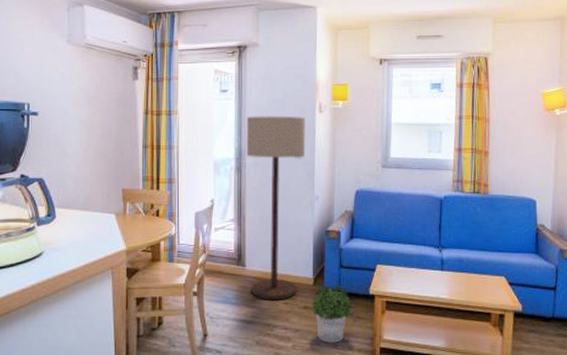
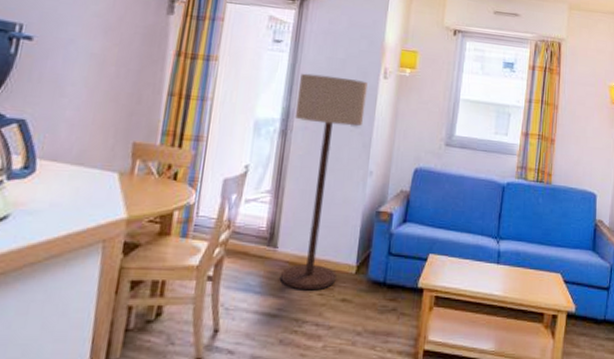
potted plant: present [312,285,354,343] -> none [351,274,400,344]

